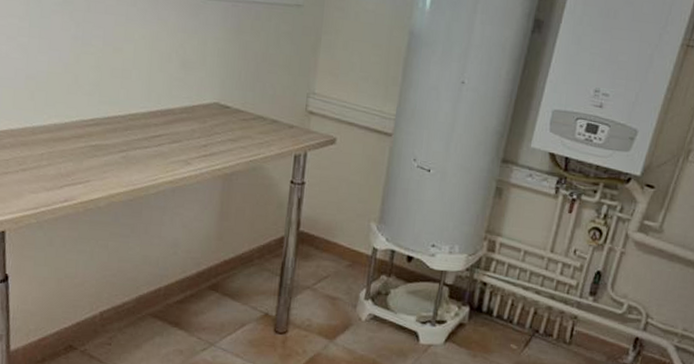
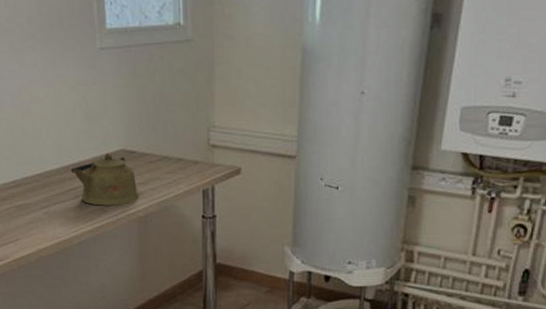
kettle: none [157,103,228,159] -> present [70,152,139,206]

